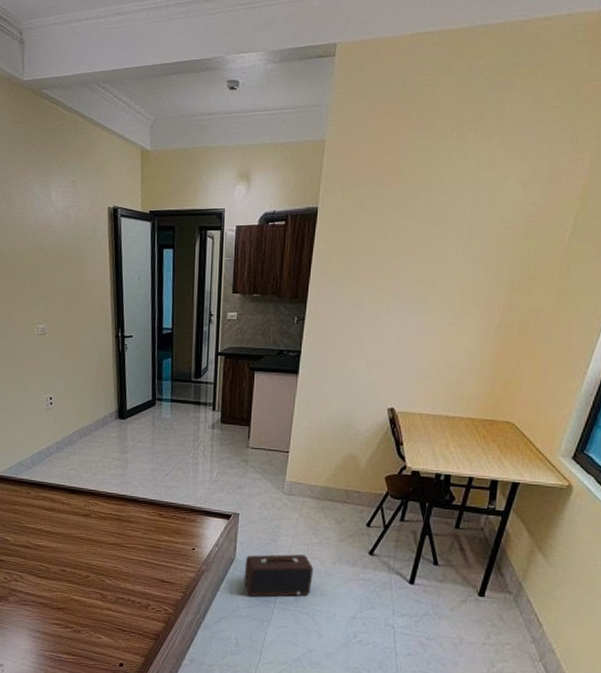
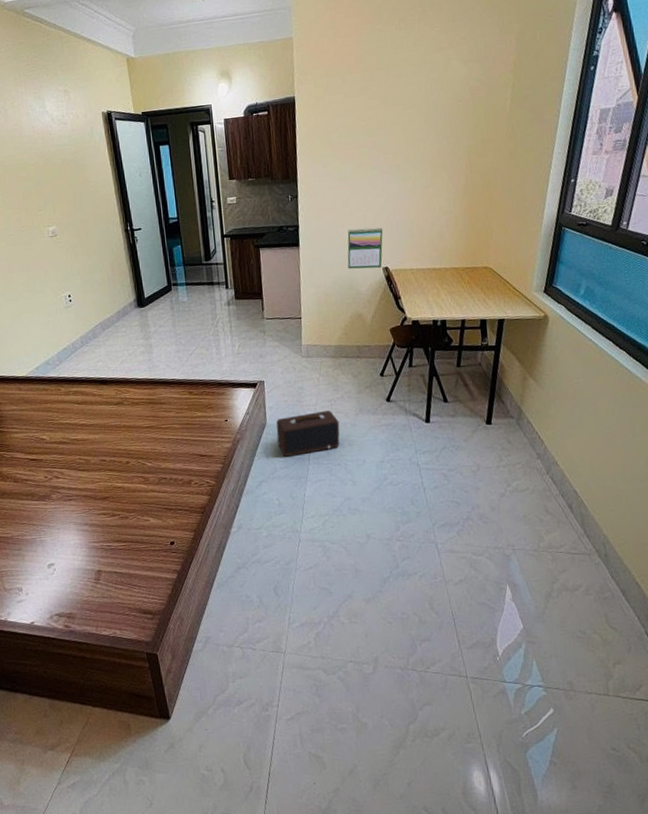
calendar: none [349,361,395,409] -> present [347,227,383,269]

